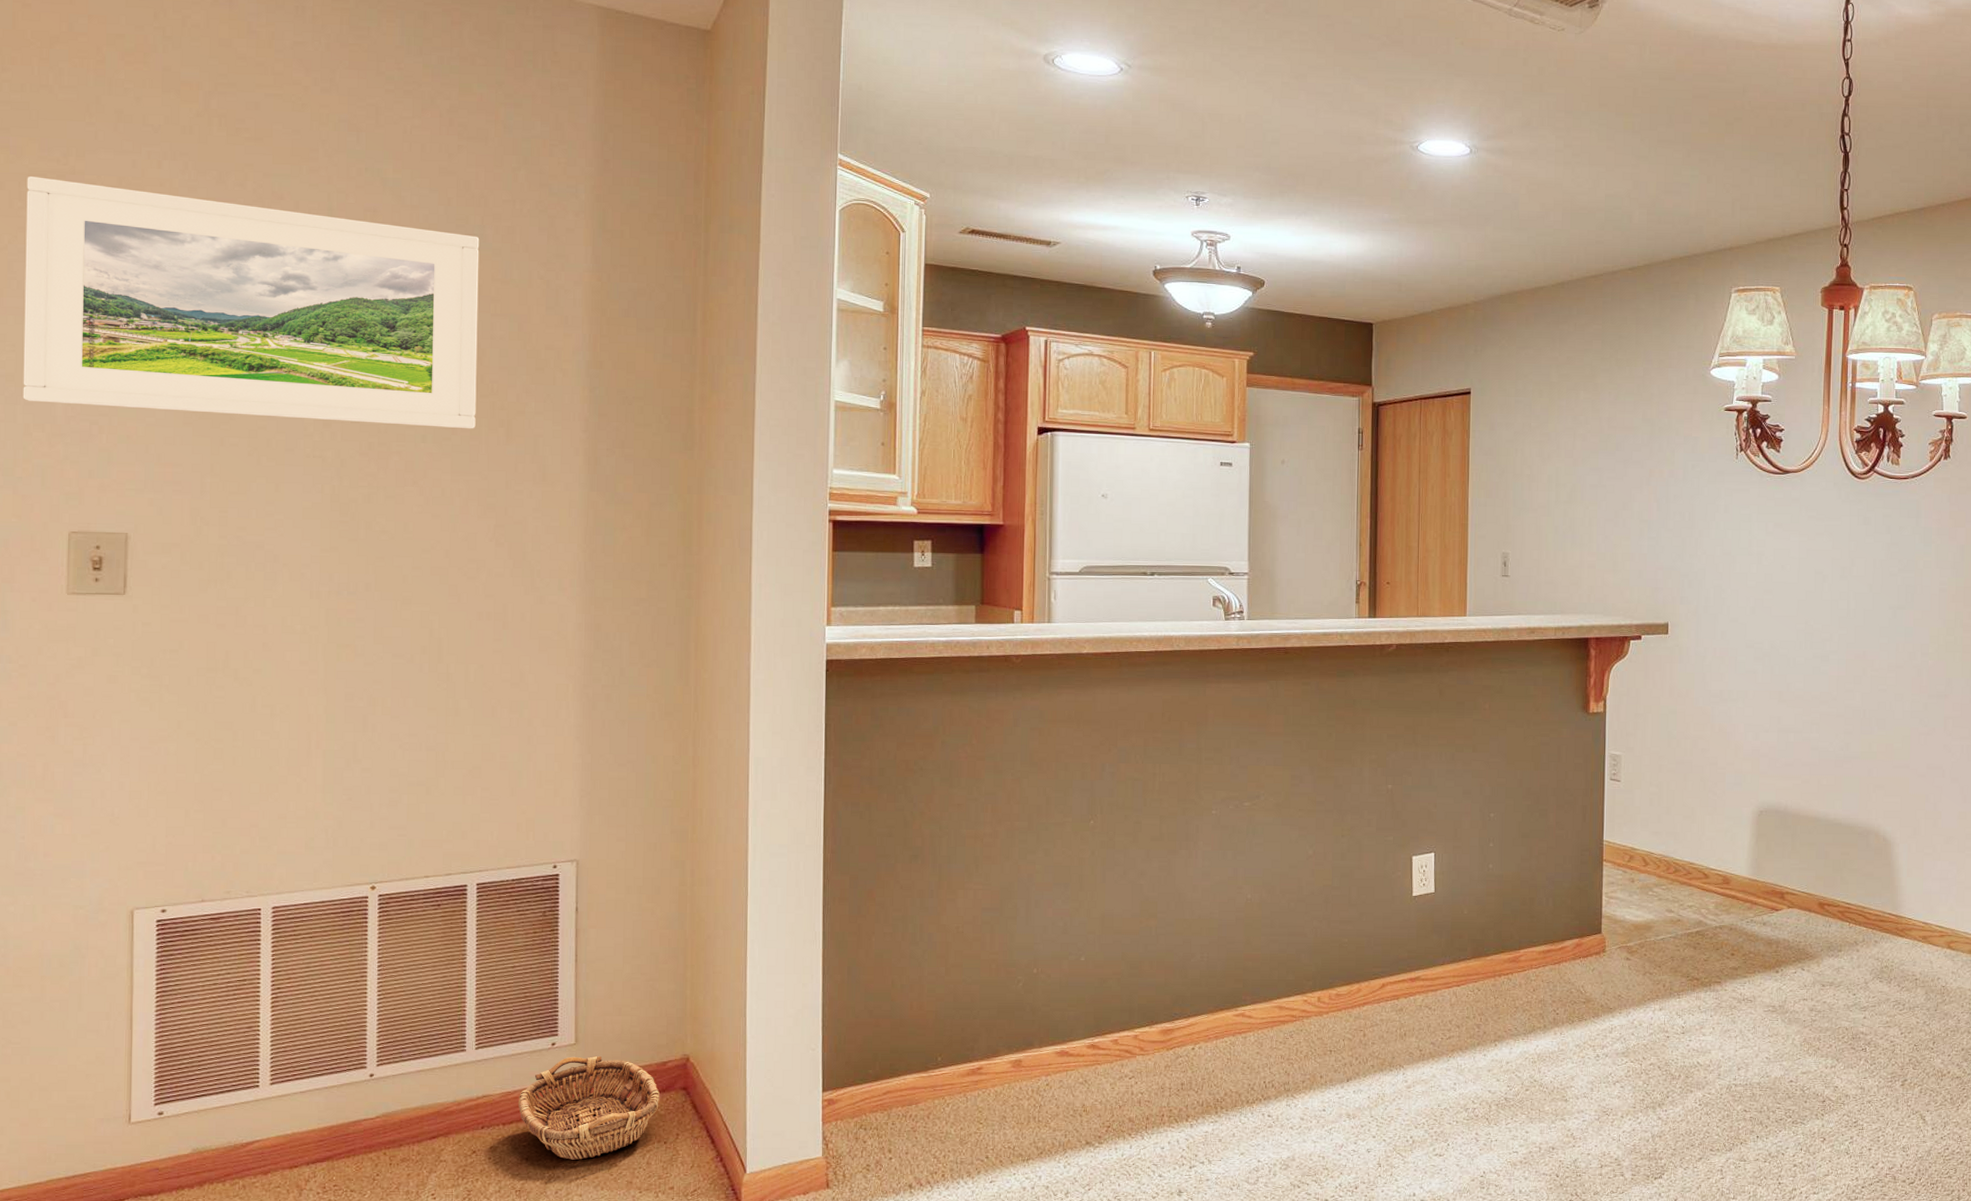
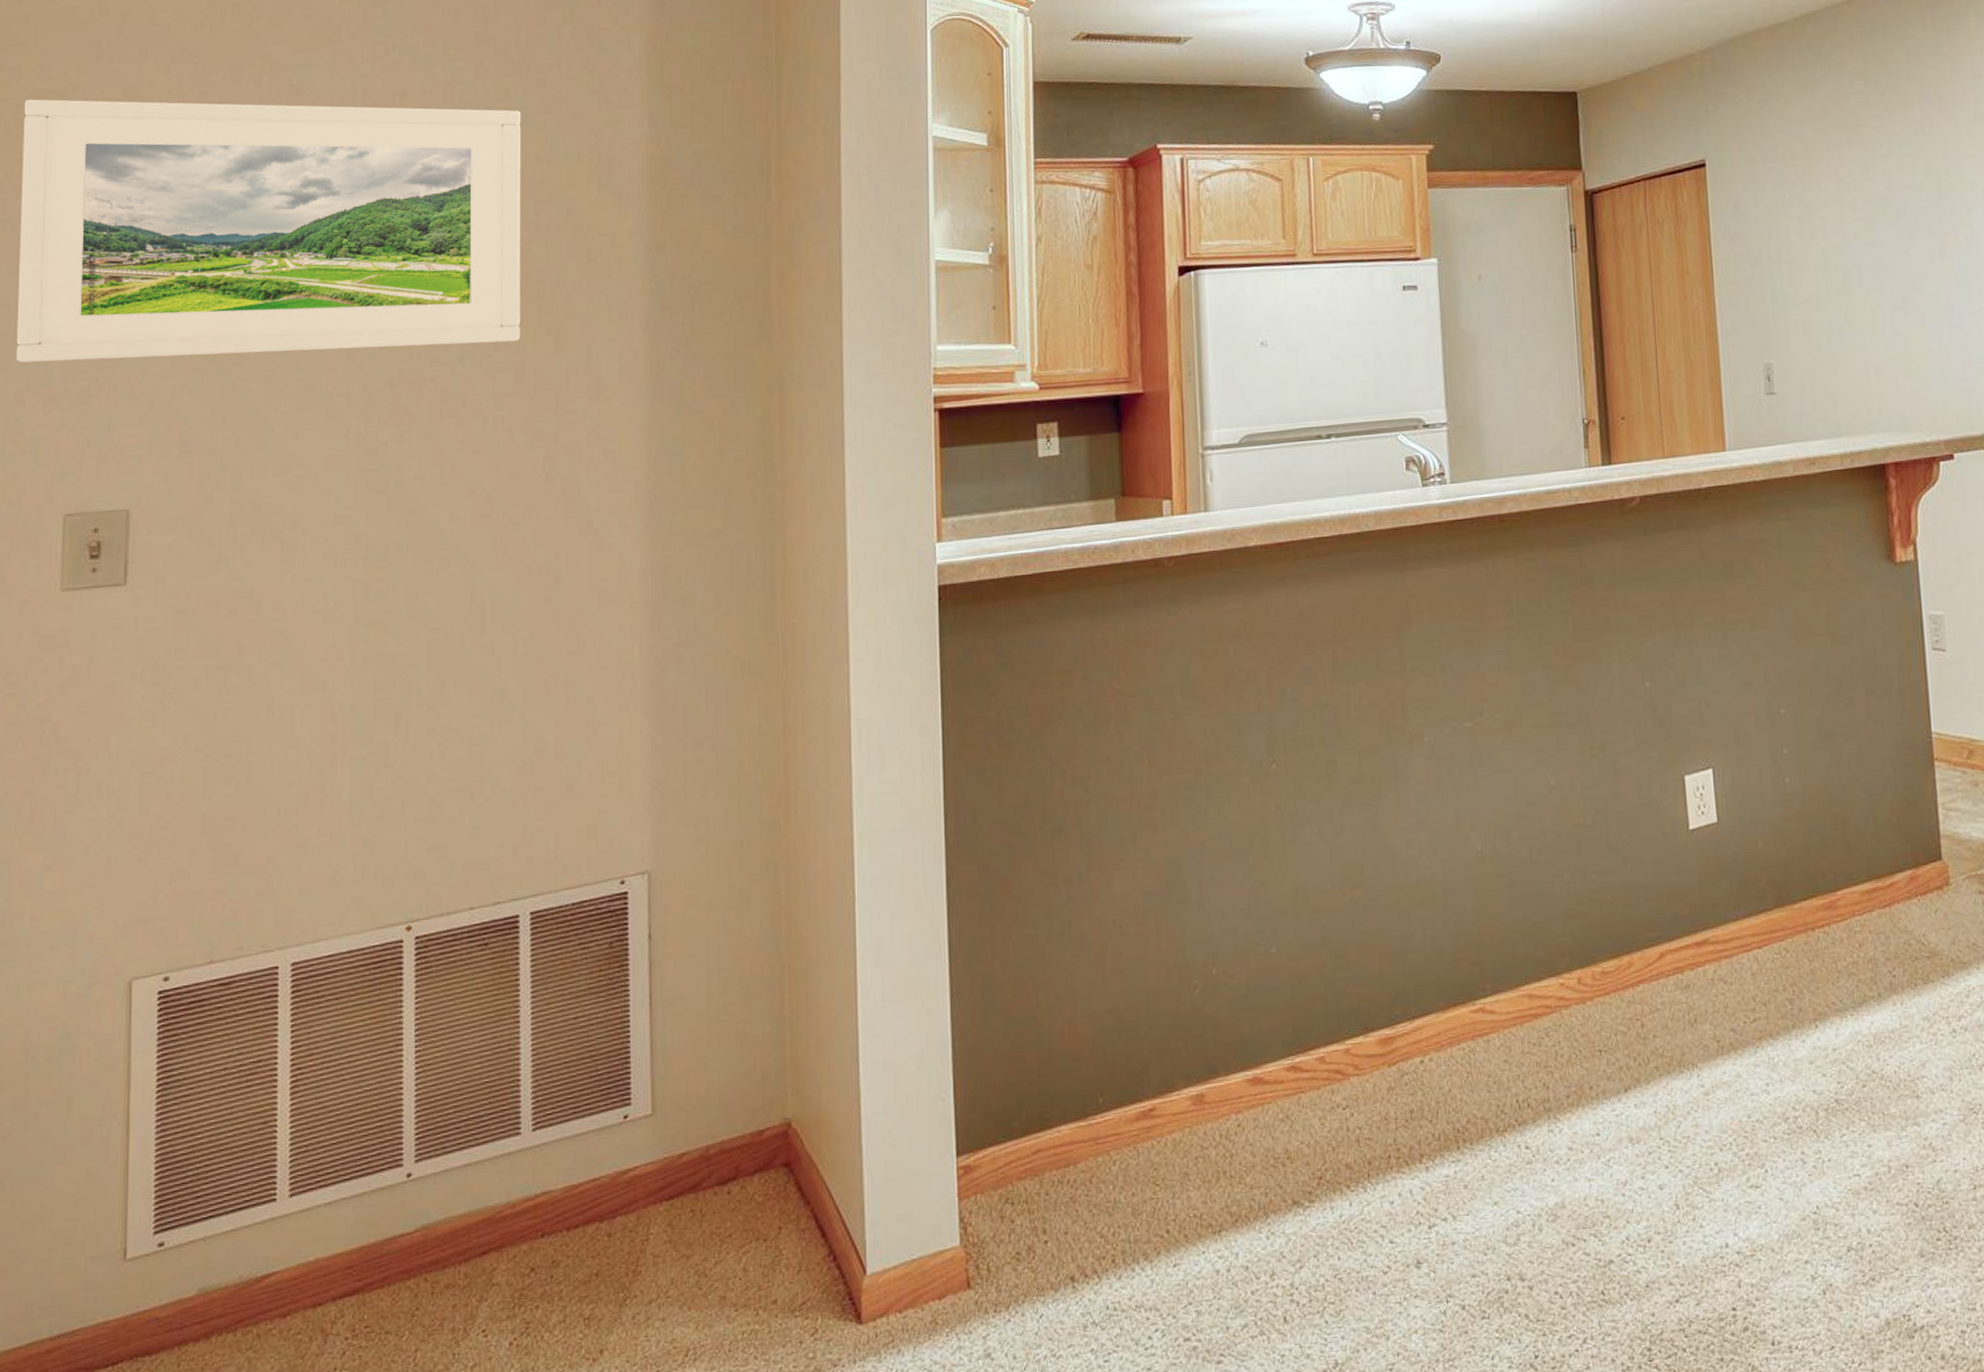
basket: present [517,1056,660,1160] -> none [584,1129,756,1272]

